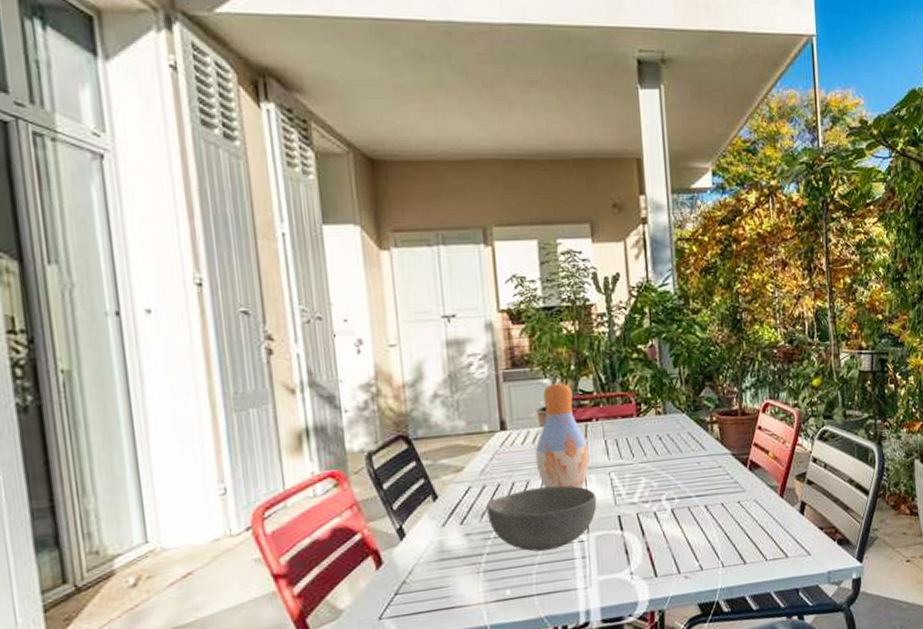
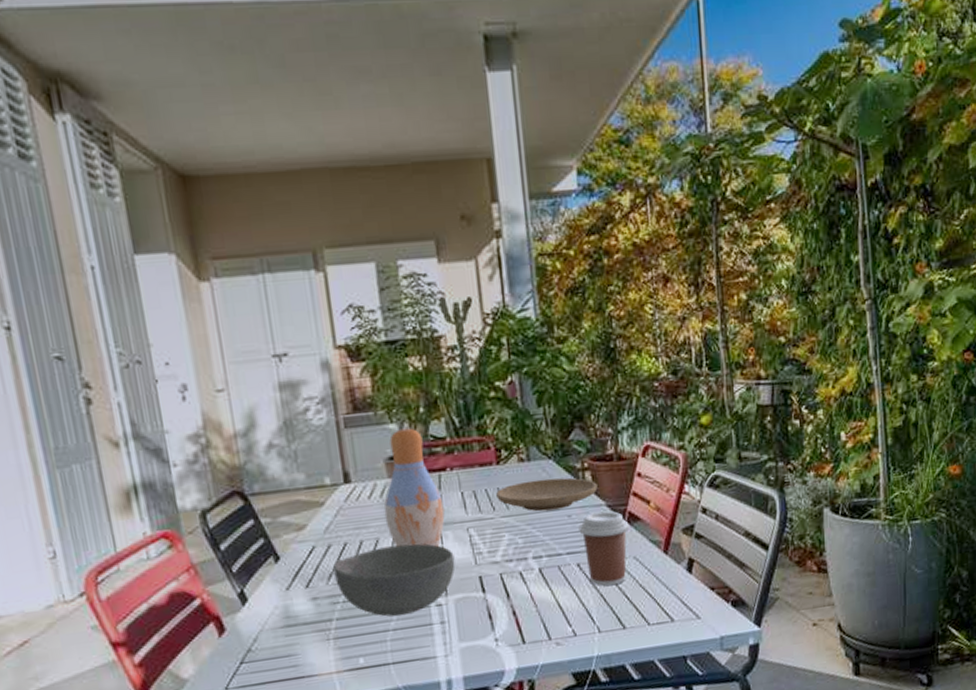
plate: none [635,429,724,459] -> present [496,477,598,512]
coffee cup: none [707,459,751,525] -> present [578,511,630,586]

